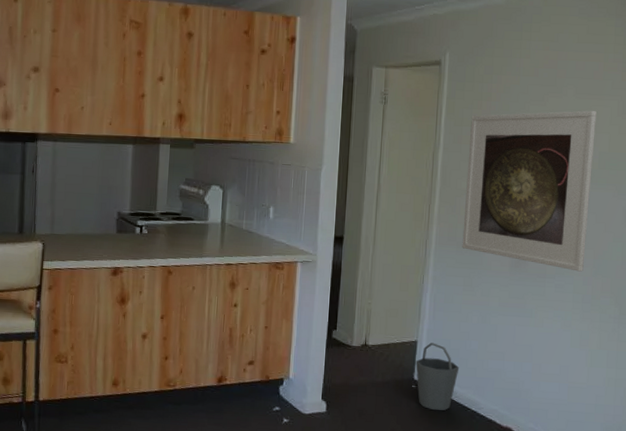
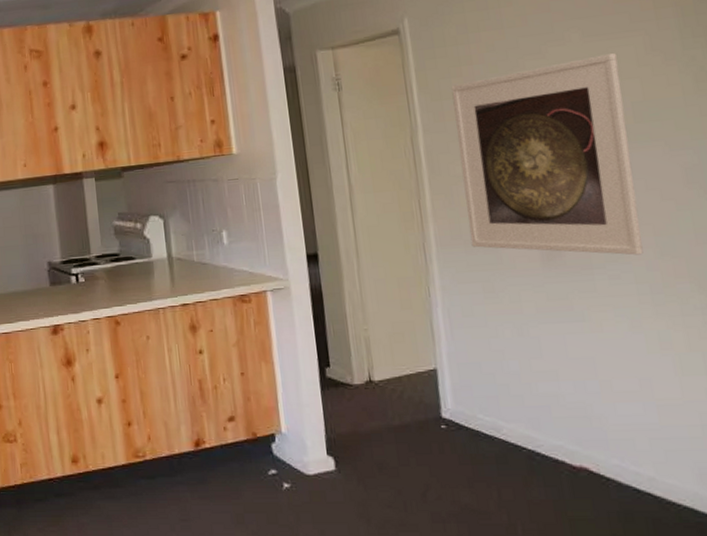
bucket: present [415,342,460,411] -> none [440,368,500,455]

